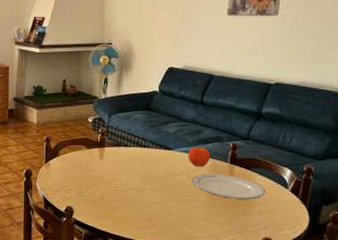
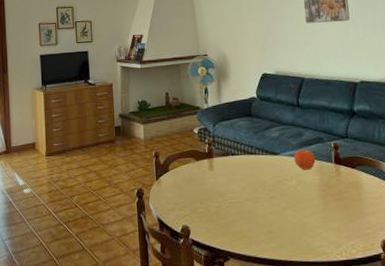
plate: present [191,173,266,200] -> none [302,175,374,201]

